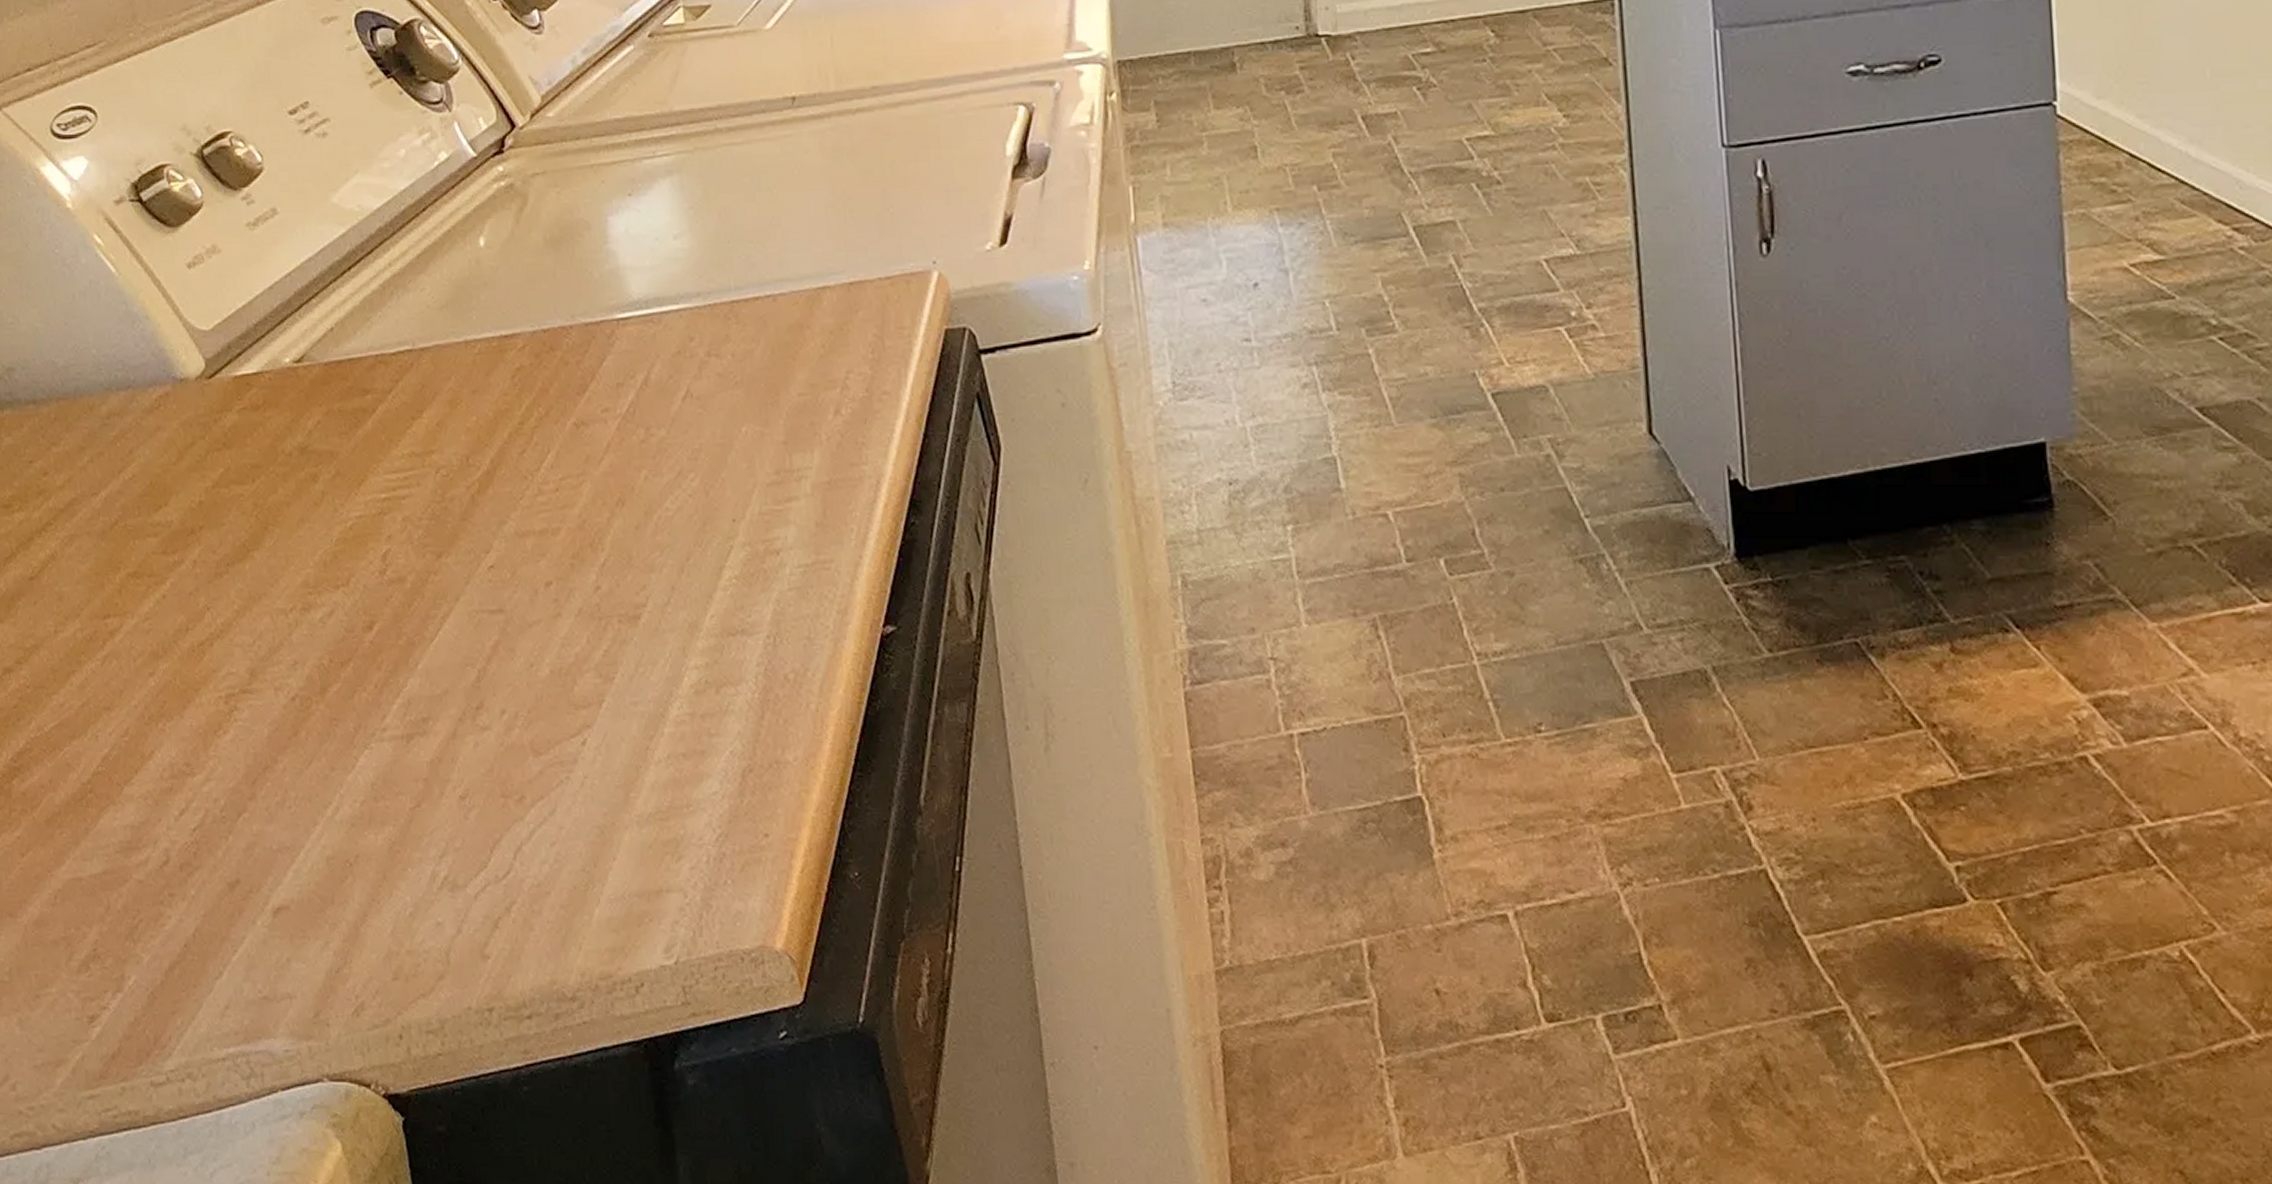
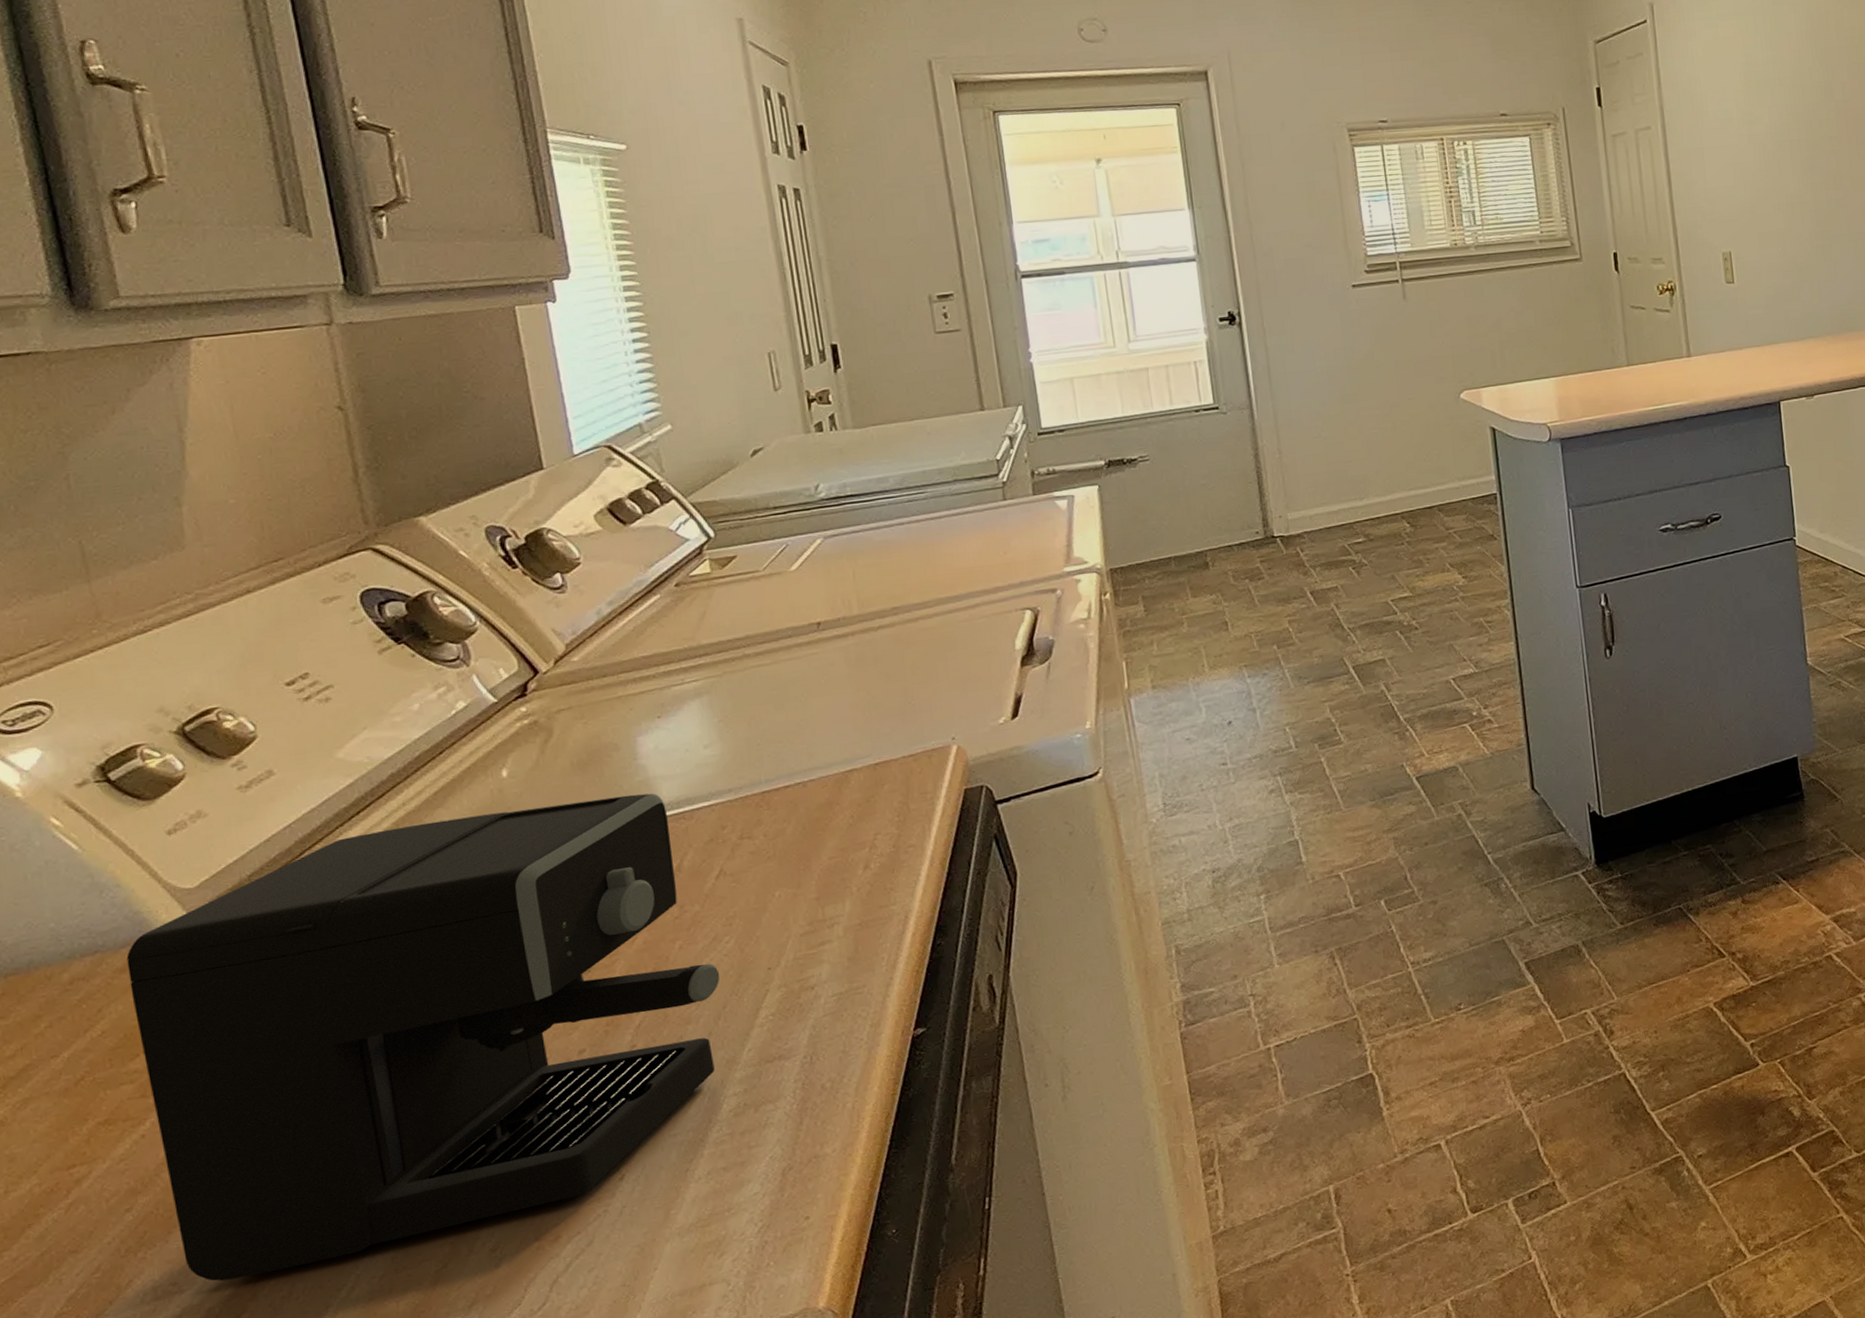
coffee maker: none [153,285,685,773] -> present [126,793,720,1282]

